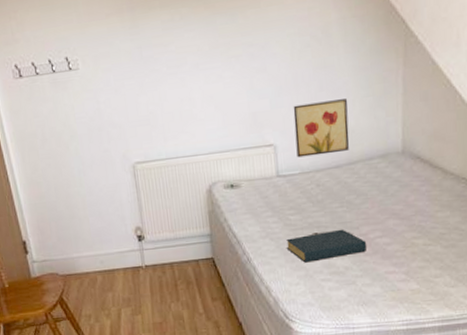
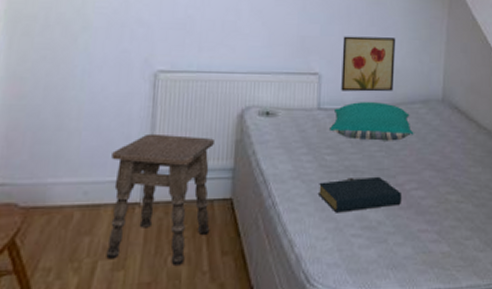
side table: none [114,211,200,310] -> present [106,133,214,265]
pillow: none [290,162,375,200] -> present [330,102,414,141]

